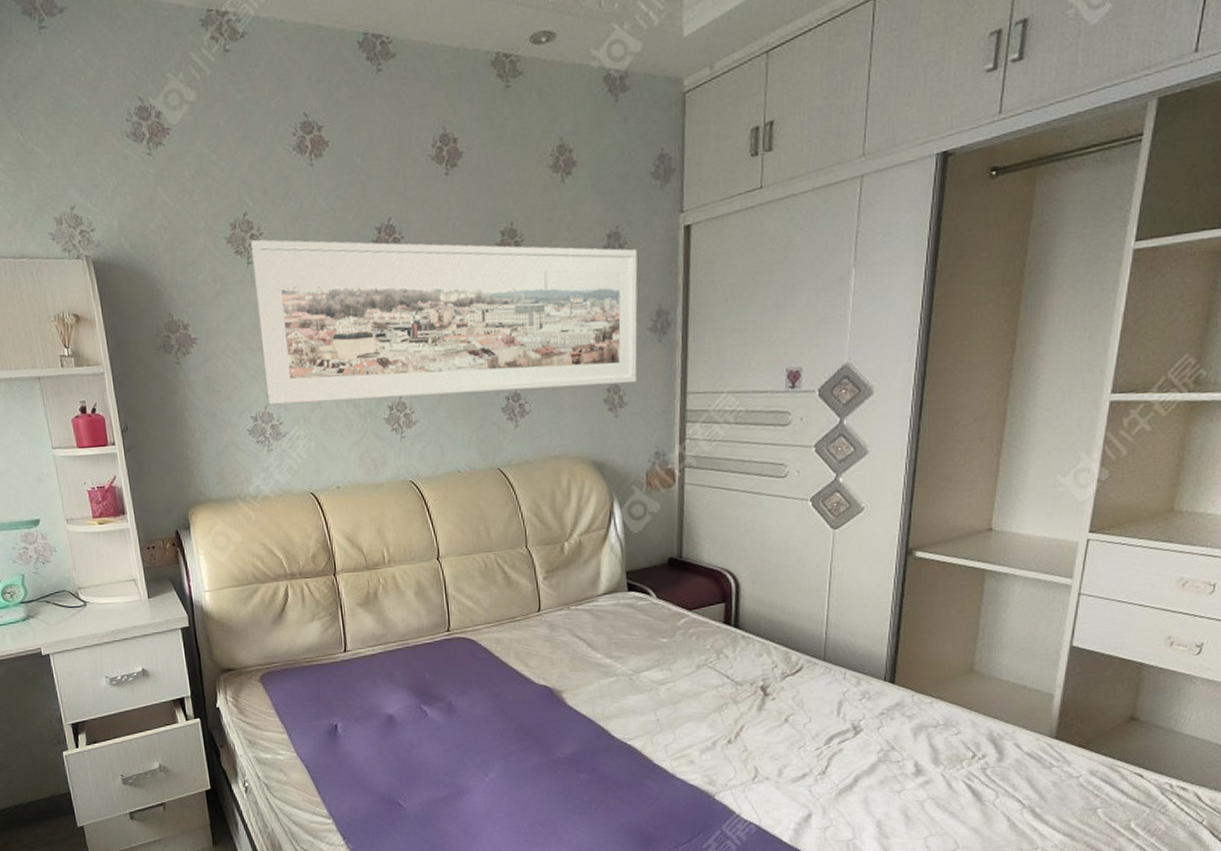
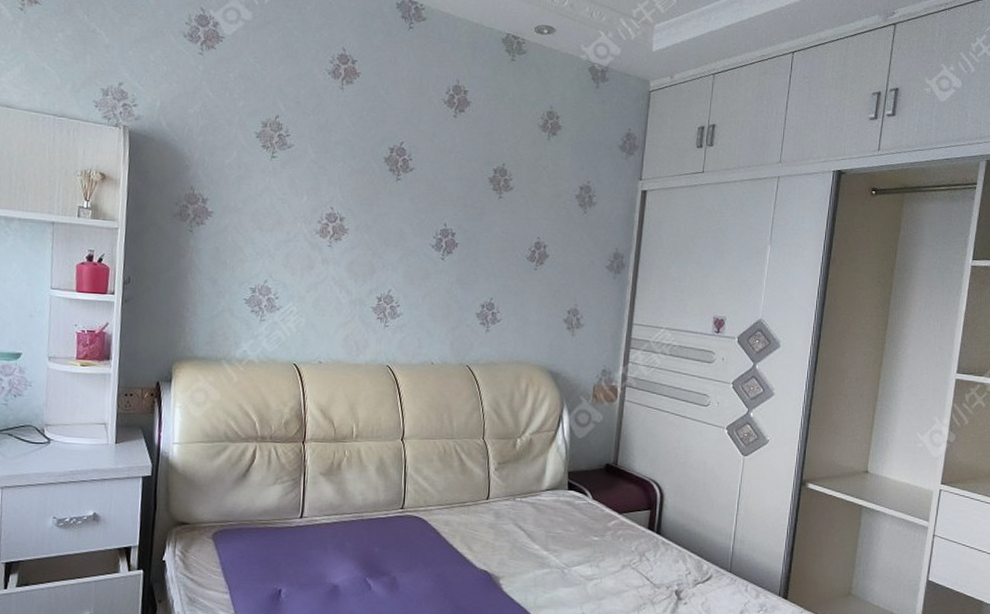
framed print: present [250,239,638,405] -> none [267,138,603,309]

